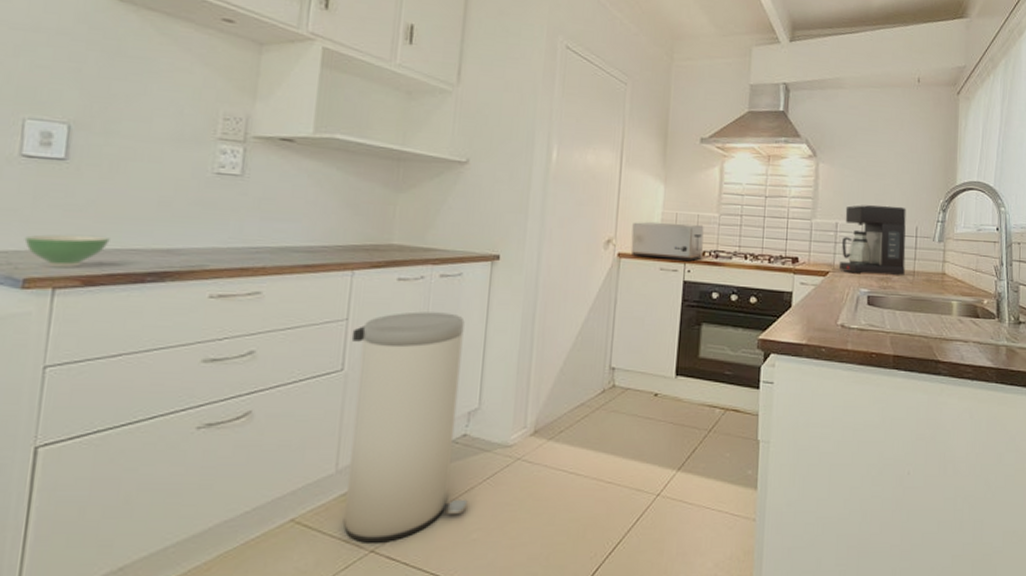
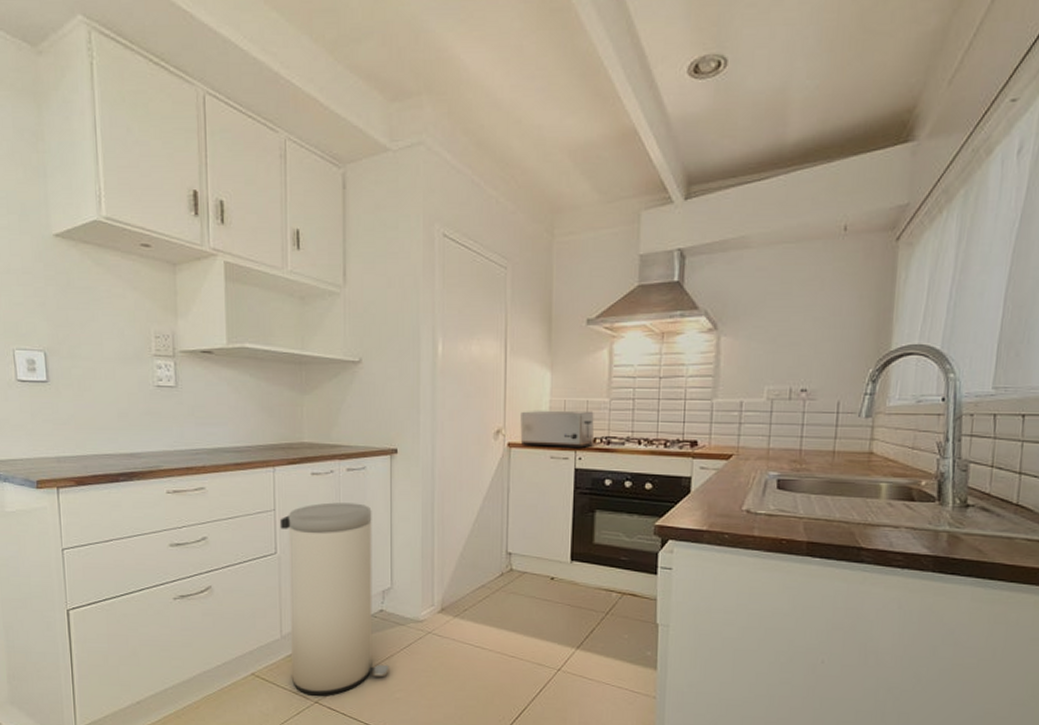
bowl: present [24,234,110,268] -> none [31,444,89,471]
coffee maker: present [838,205,906,276] -> none [743,379,826,457]

